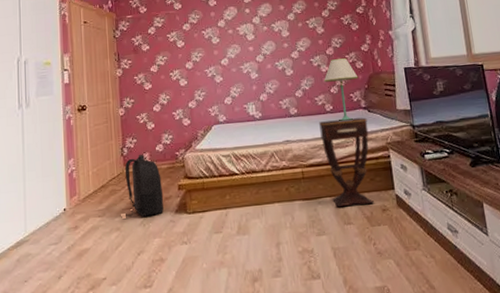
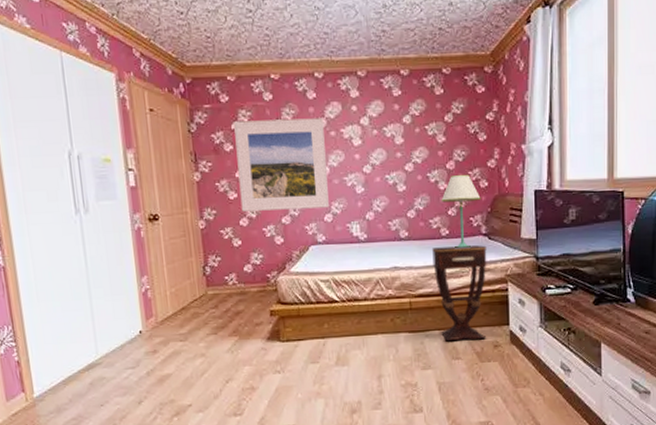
backpack: present [124,155,164,218] -> none [208,275,254,344]
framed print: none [150,20,229,99] -> present [234,118,330,212]

